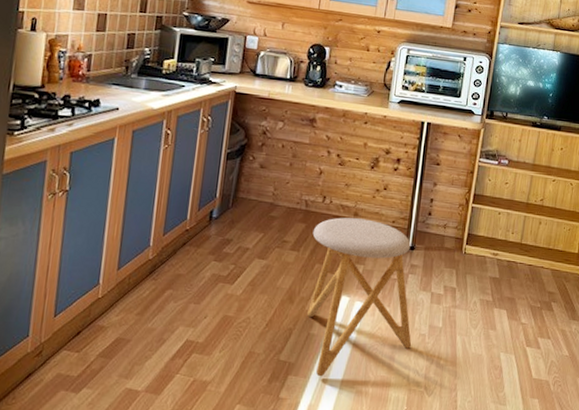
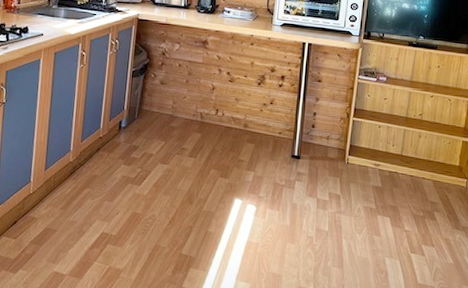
stool: present [307,217,411,377] -> none [205,128,300,271]

